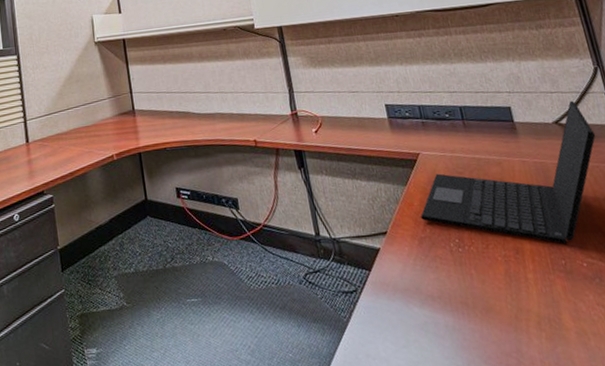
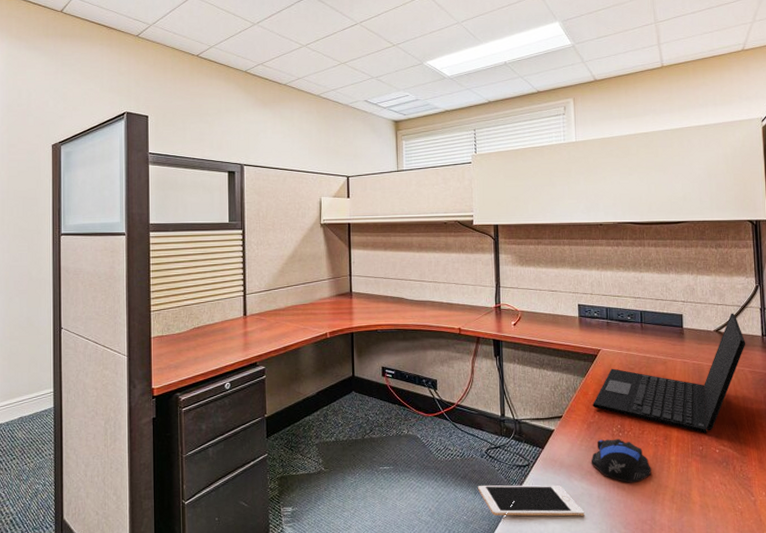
cell phone: none [300,313,433,352] -> present [478,485,585,517]
computer mouse: none [429,255,507,308] -> present [591,439,651,483]

